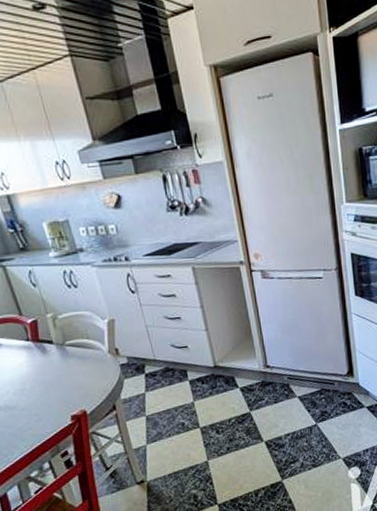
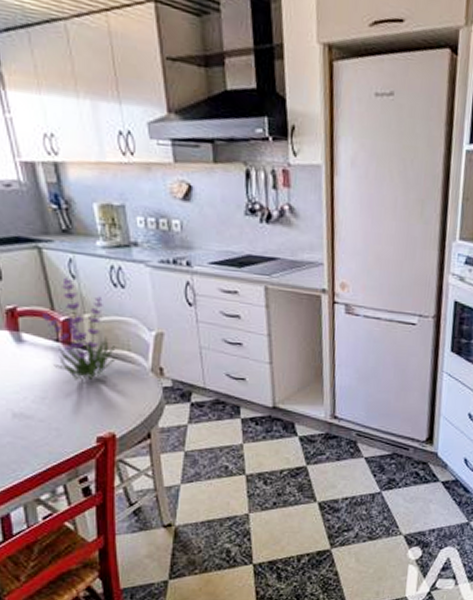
plant: none [11,286,79,372] -> present [41,277,118,382]

